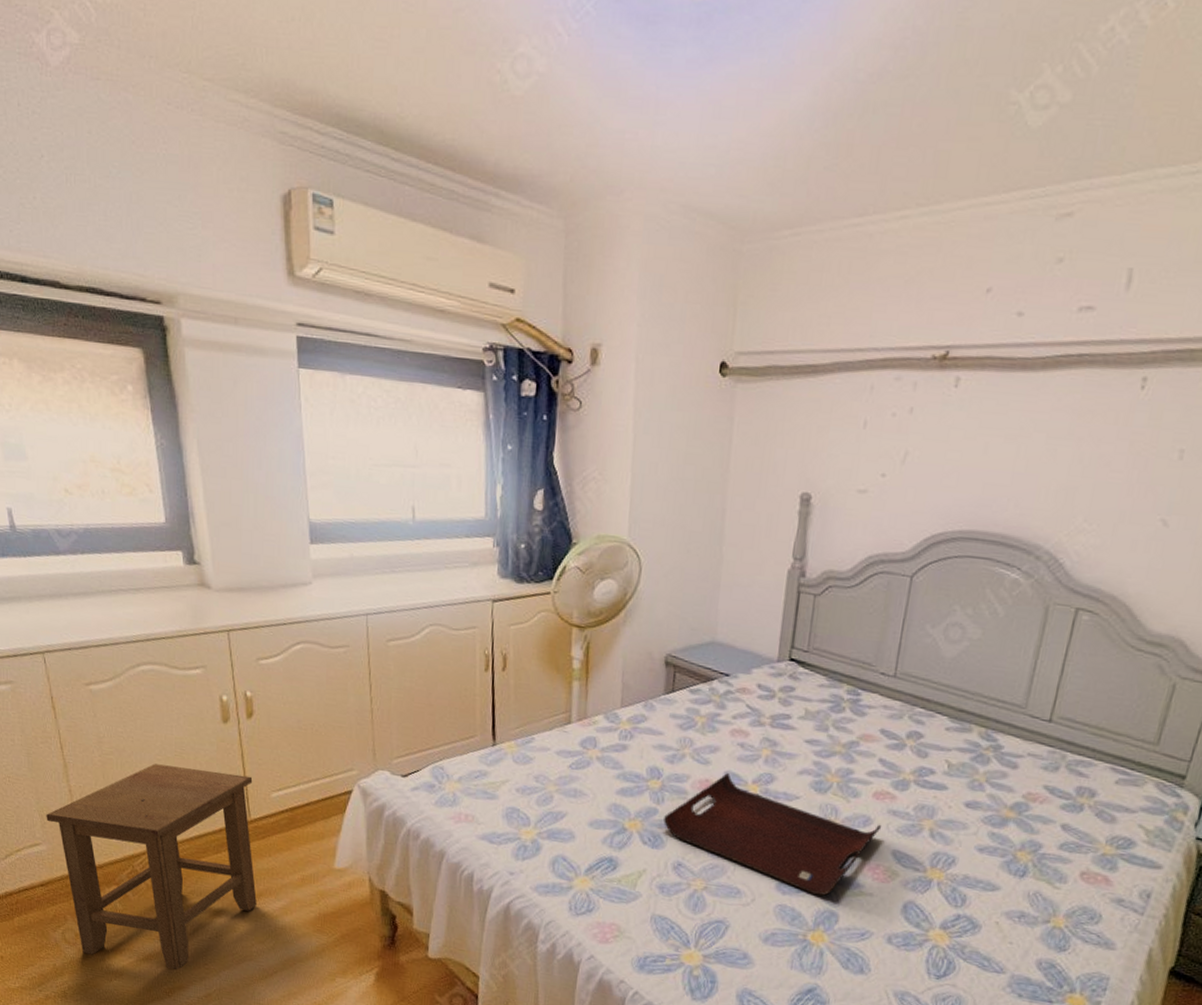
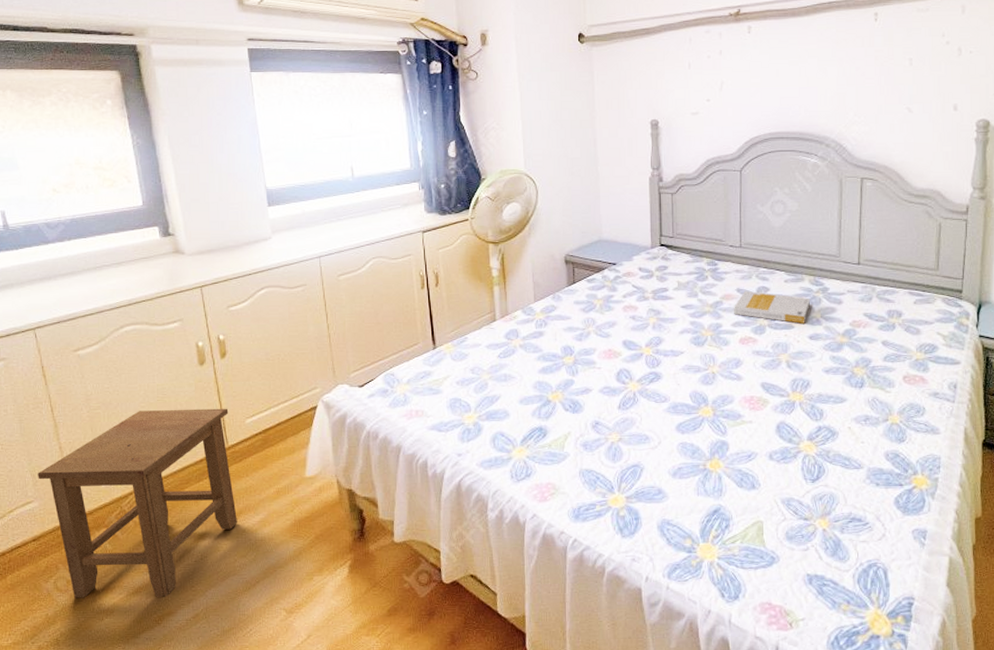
serving tray: present [663,773,881,897] -> none [580,342,749,430]
book: none [872,733,977,786] -> present [734,290,811,324]

